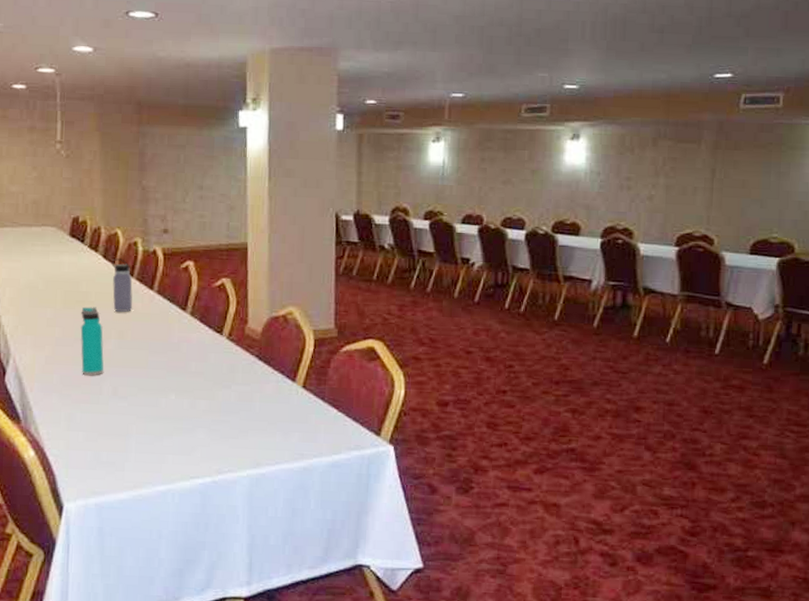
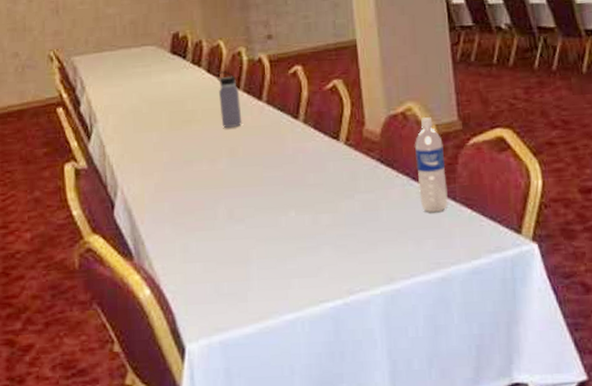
water bottle: present [80,306,104,375] -> none [188,125,218,199]
water bottle: none [291,322,318,409] -> present [414,117,448,213]

